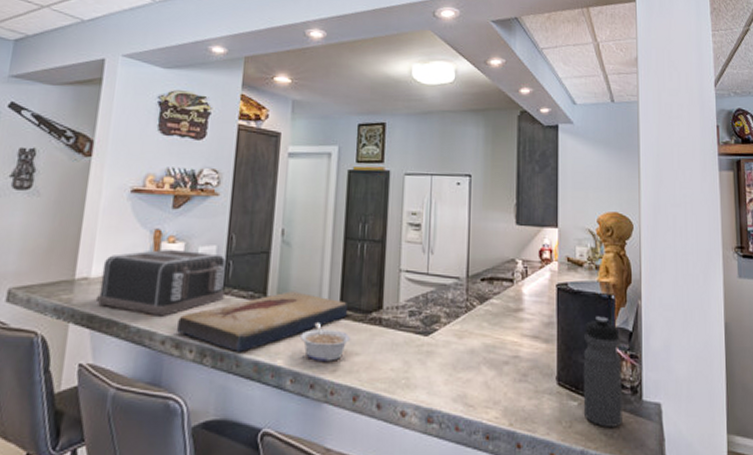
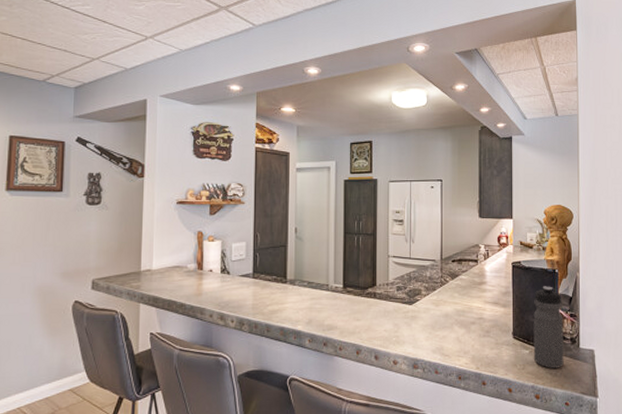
toaster: present [96,248,226,317] -> none [159,246,254,297]
fish fossil: present [176,291,347,352] -> none [220,275,349,321]
legume: present [300,323,350,361] -> none [314,298,352,326]

